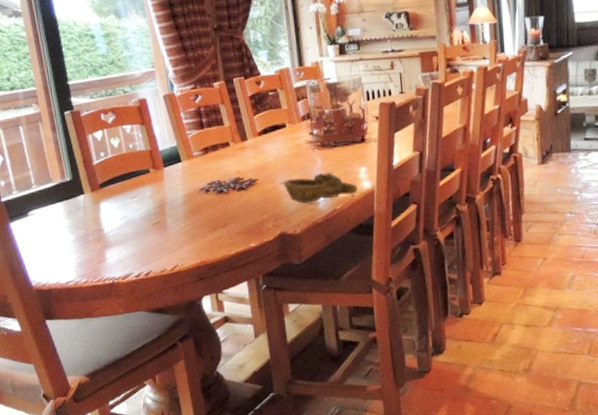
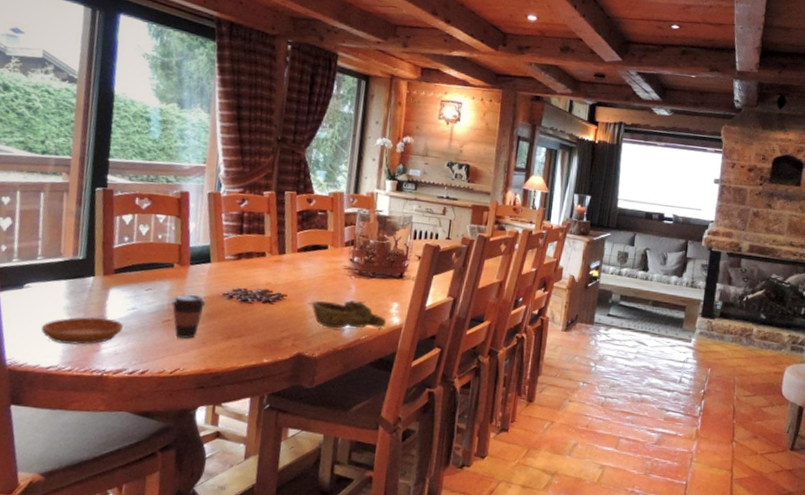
saucer: none [52,230,120,260] -> present [41,316,123,345]
coffee cup: none [155,194,187,237] -> present [170,294,206,339]

